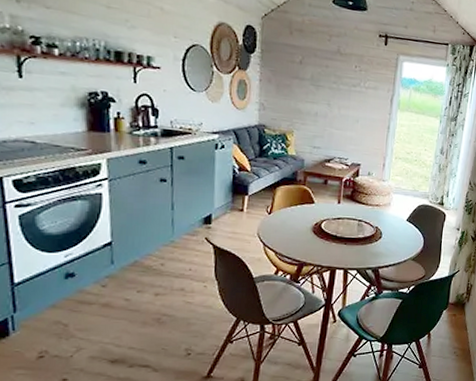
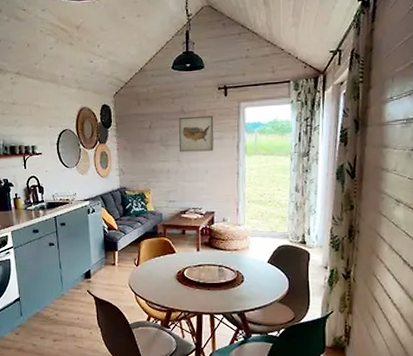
wall art: none [331,58,371,100] -> present [179,115,214,152]

